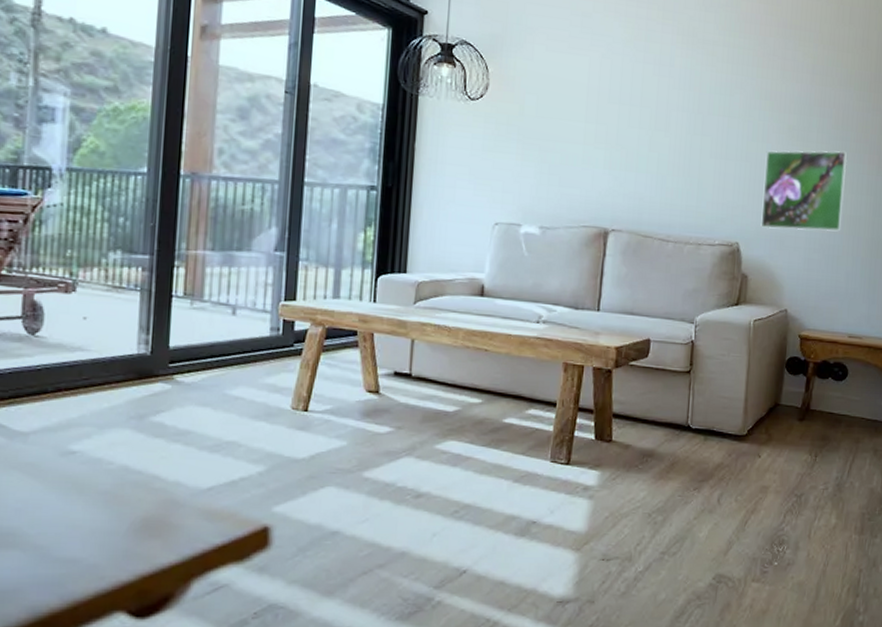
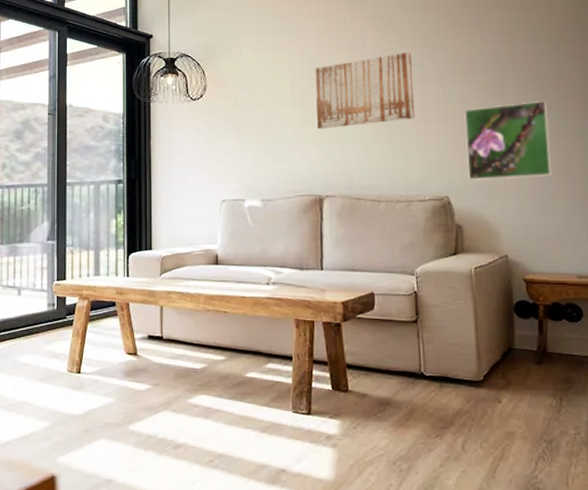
wall art: none [611,77,721,155] -> present [315,51,415,130]

